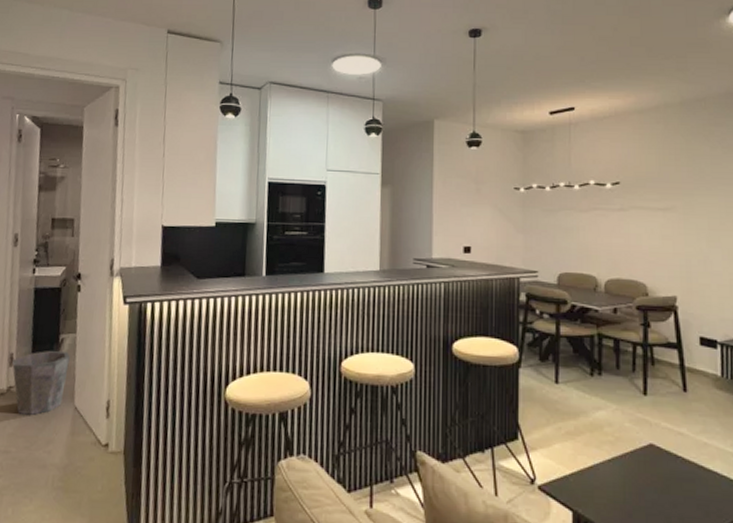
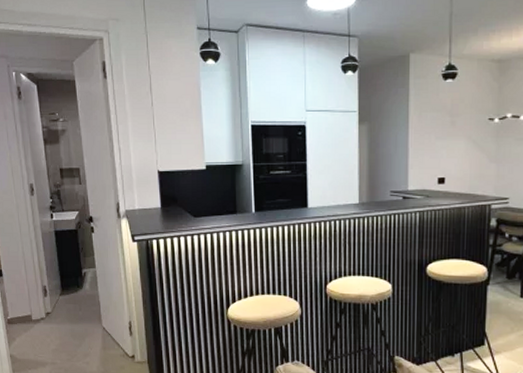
waste bin: present [11,350,70,415] -> none [45,282,93,335]

